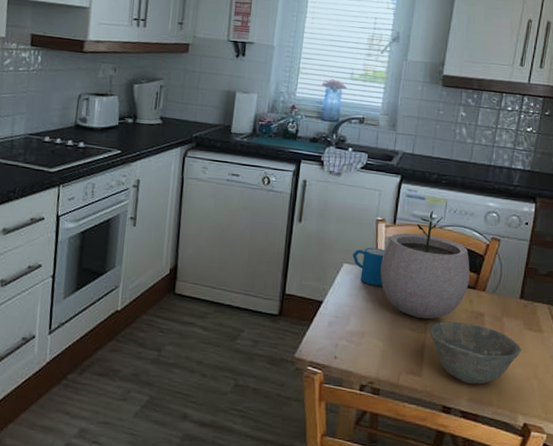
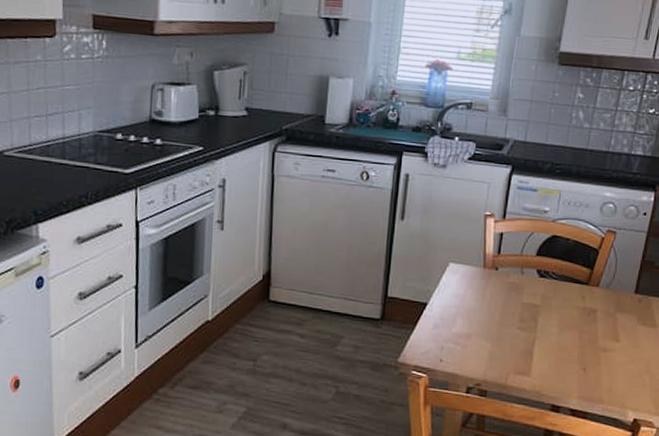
mug: present [352,247,386,286] -> none [459,244,494,285]
plant pot: present [380,210,470,319] -> none [488,203,584,317]
bowl: present [429,321,521,385] -> none [539,319,634,382]

